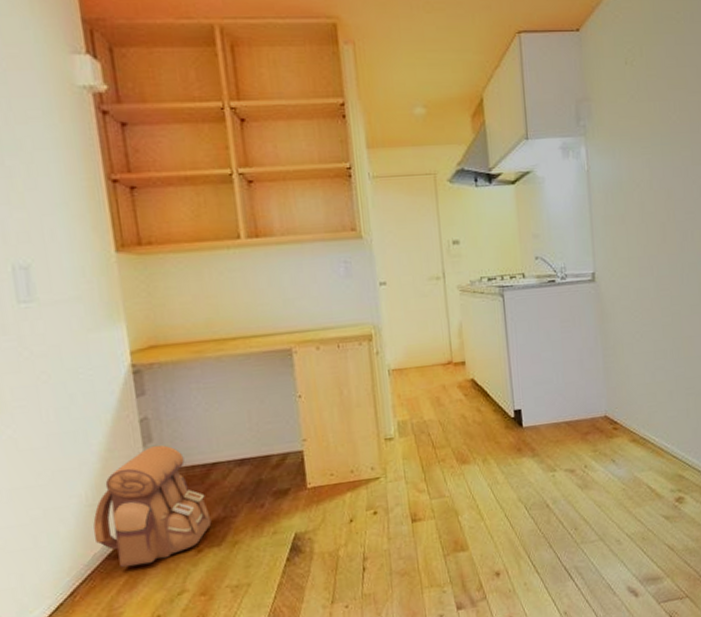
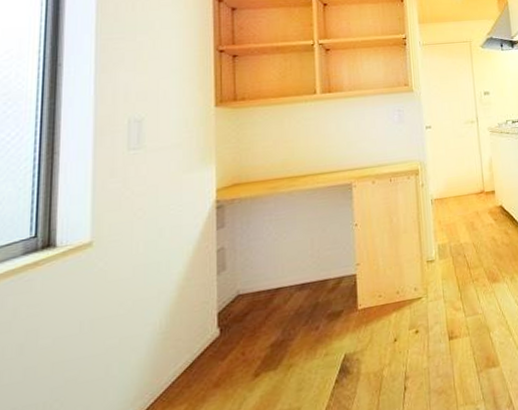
backpack: present [93,445,212,568] -> none [161,273,270,396]

